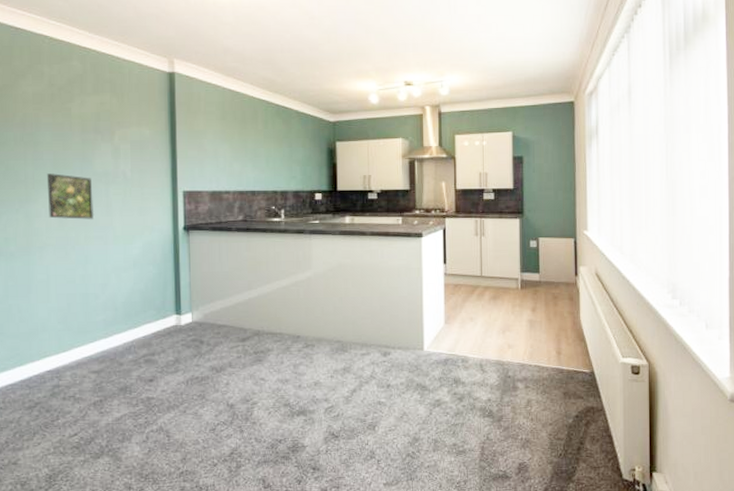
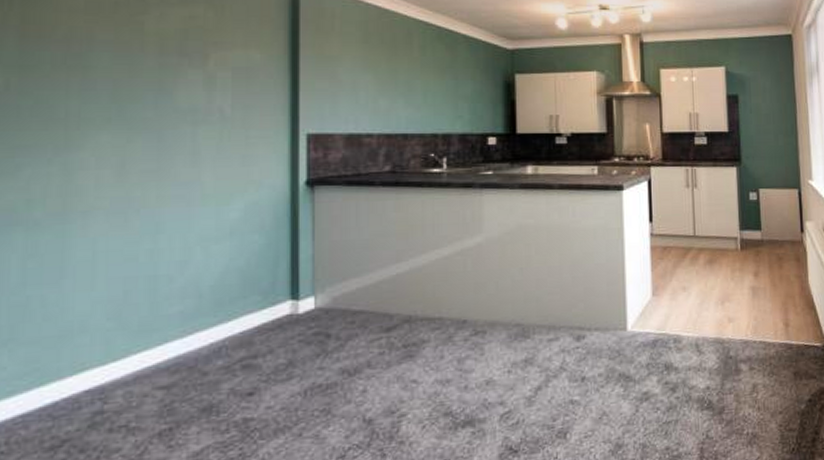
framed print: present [46,173,95,220] -> none [100,109,173,173]

